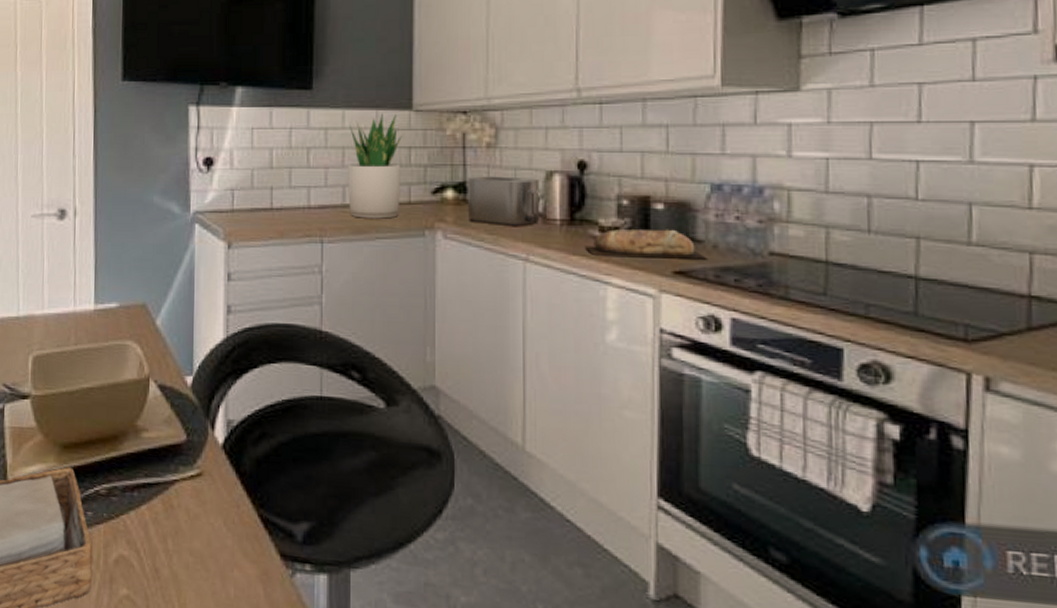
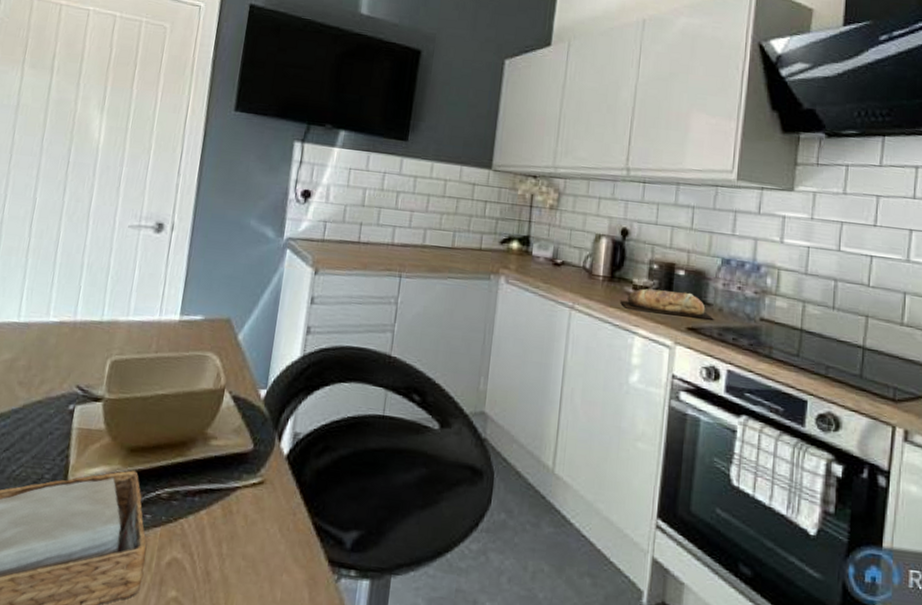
planter: present [348,113,402,219] -> none [427,169,480,262]
toaster: present [468,176,540,227] -> none [528,232,590,279]

